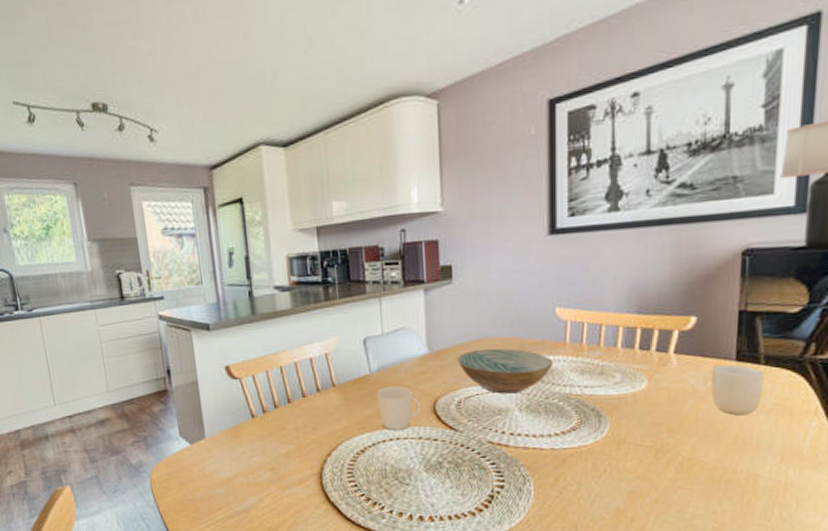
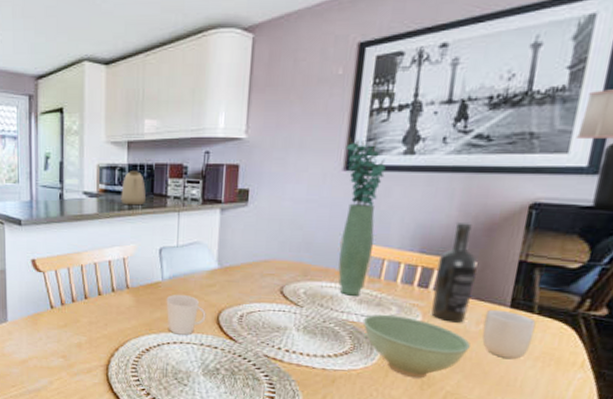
kettle: none [315,258,343,296] -> present [121,171,146,206]
bowl: present [457,348,554,394] -> none [244,269,335,314]
vase: none [548,198,593,367] -> present [338,137,387,296]
bowl: none [587,382,700,447] -> present [363,314,470,378]
wine bottle: none [656,277,698,383] -> present [431,223,478,323]

